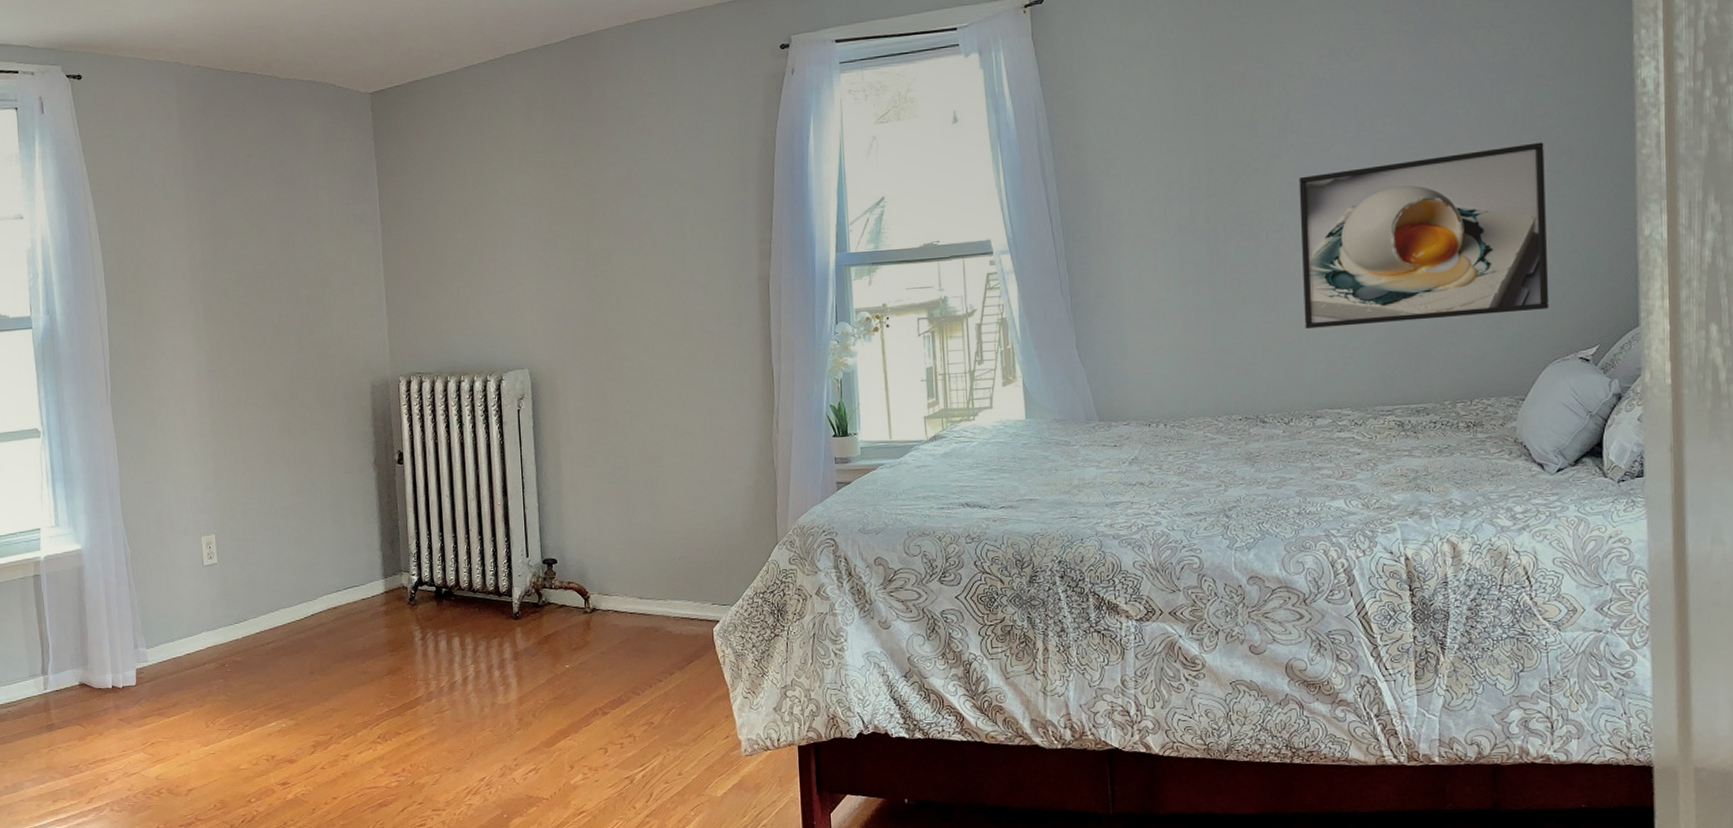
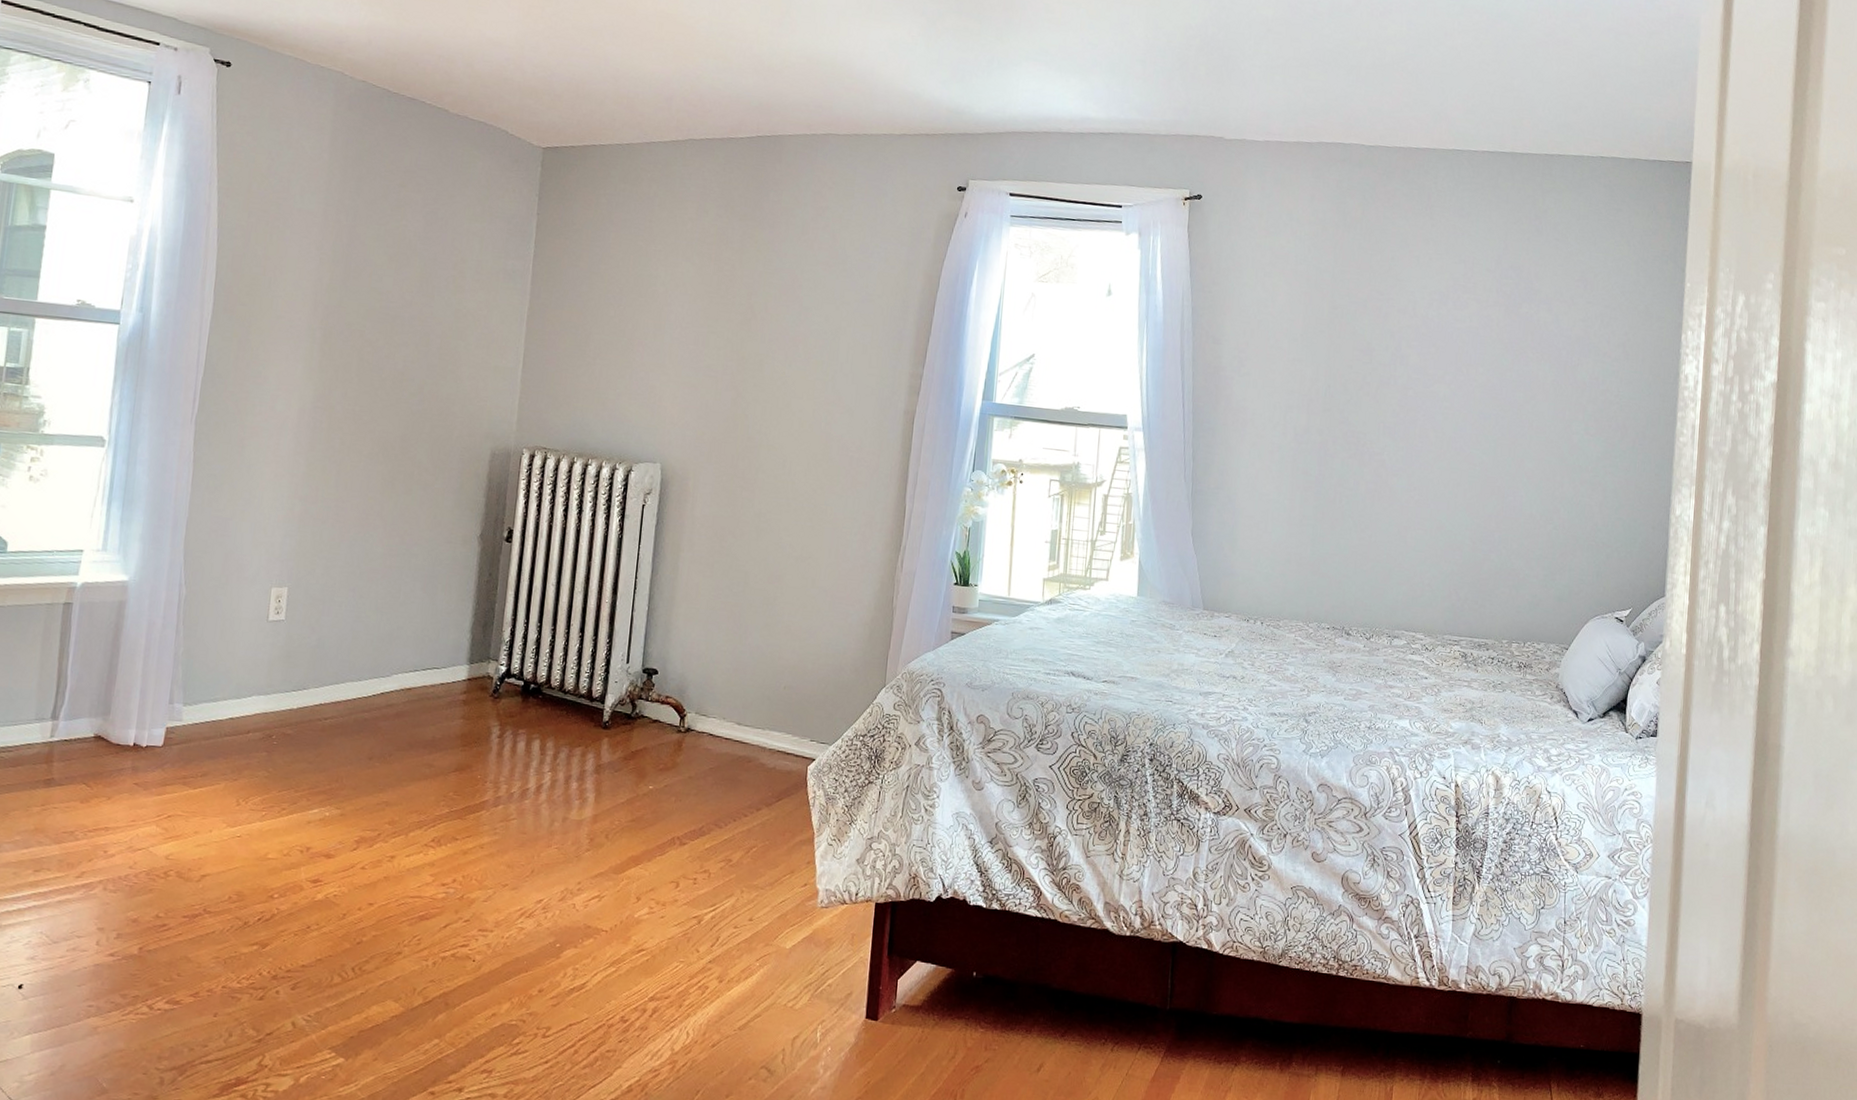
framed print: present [1299,142,1550,329] -> none [1393,407,1604,568]

